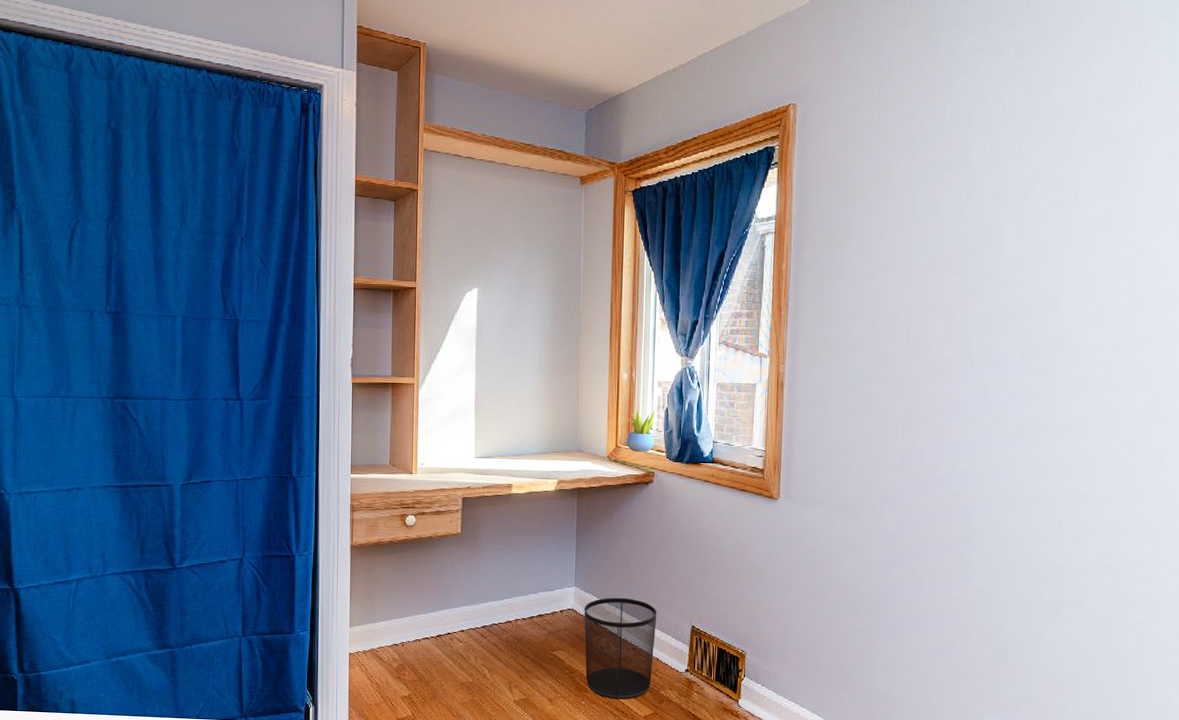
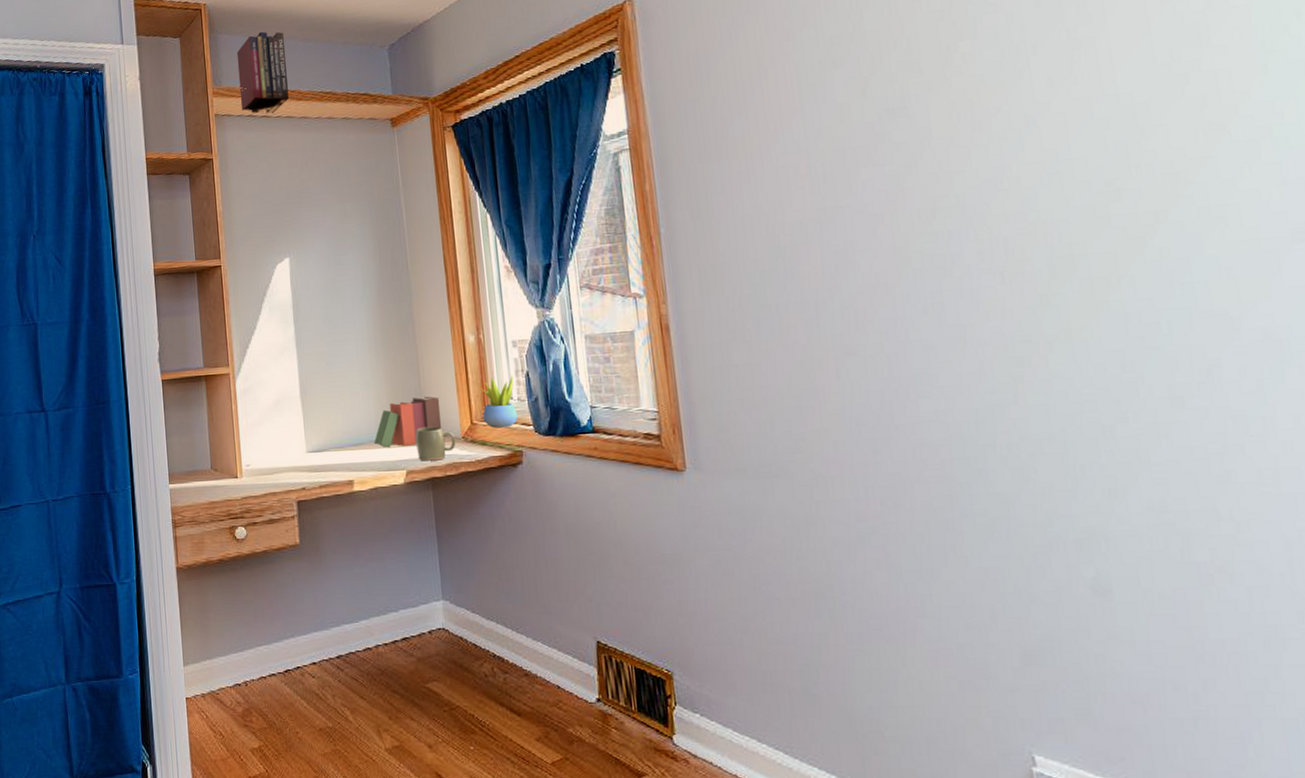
books: none [448,78,494,156] -> present [236,31,289,114]
books: none [534,420,592,460] -> present [374,397,441,448]
mug: none [568,445,602,474] -> present [415,426,456,461]
waste bin: present [584,597,657,700] -> none [457,610,554,742]

